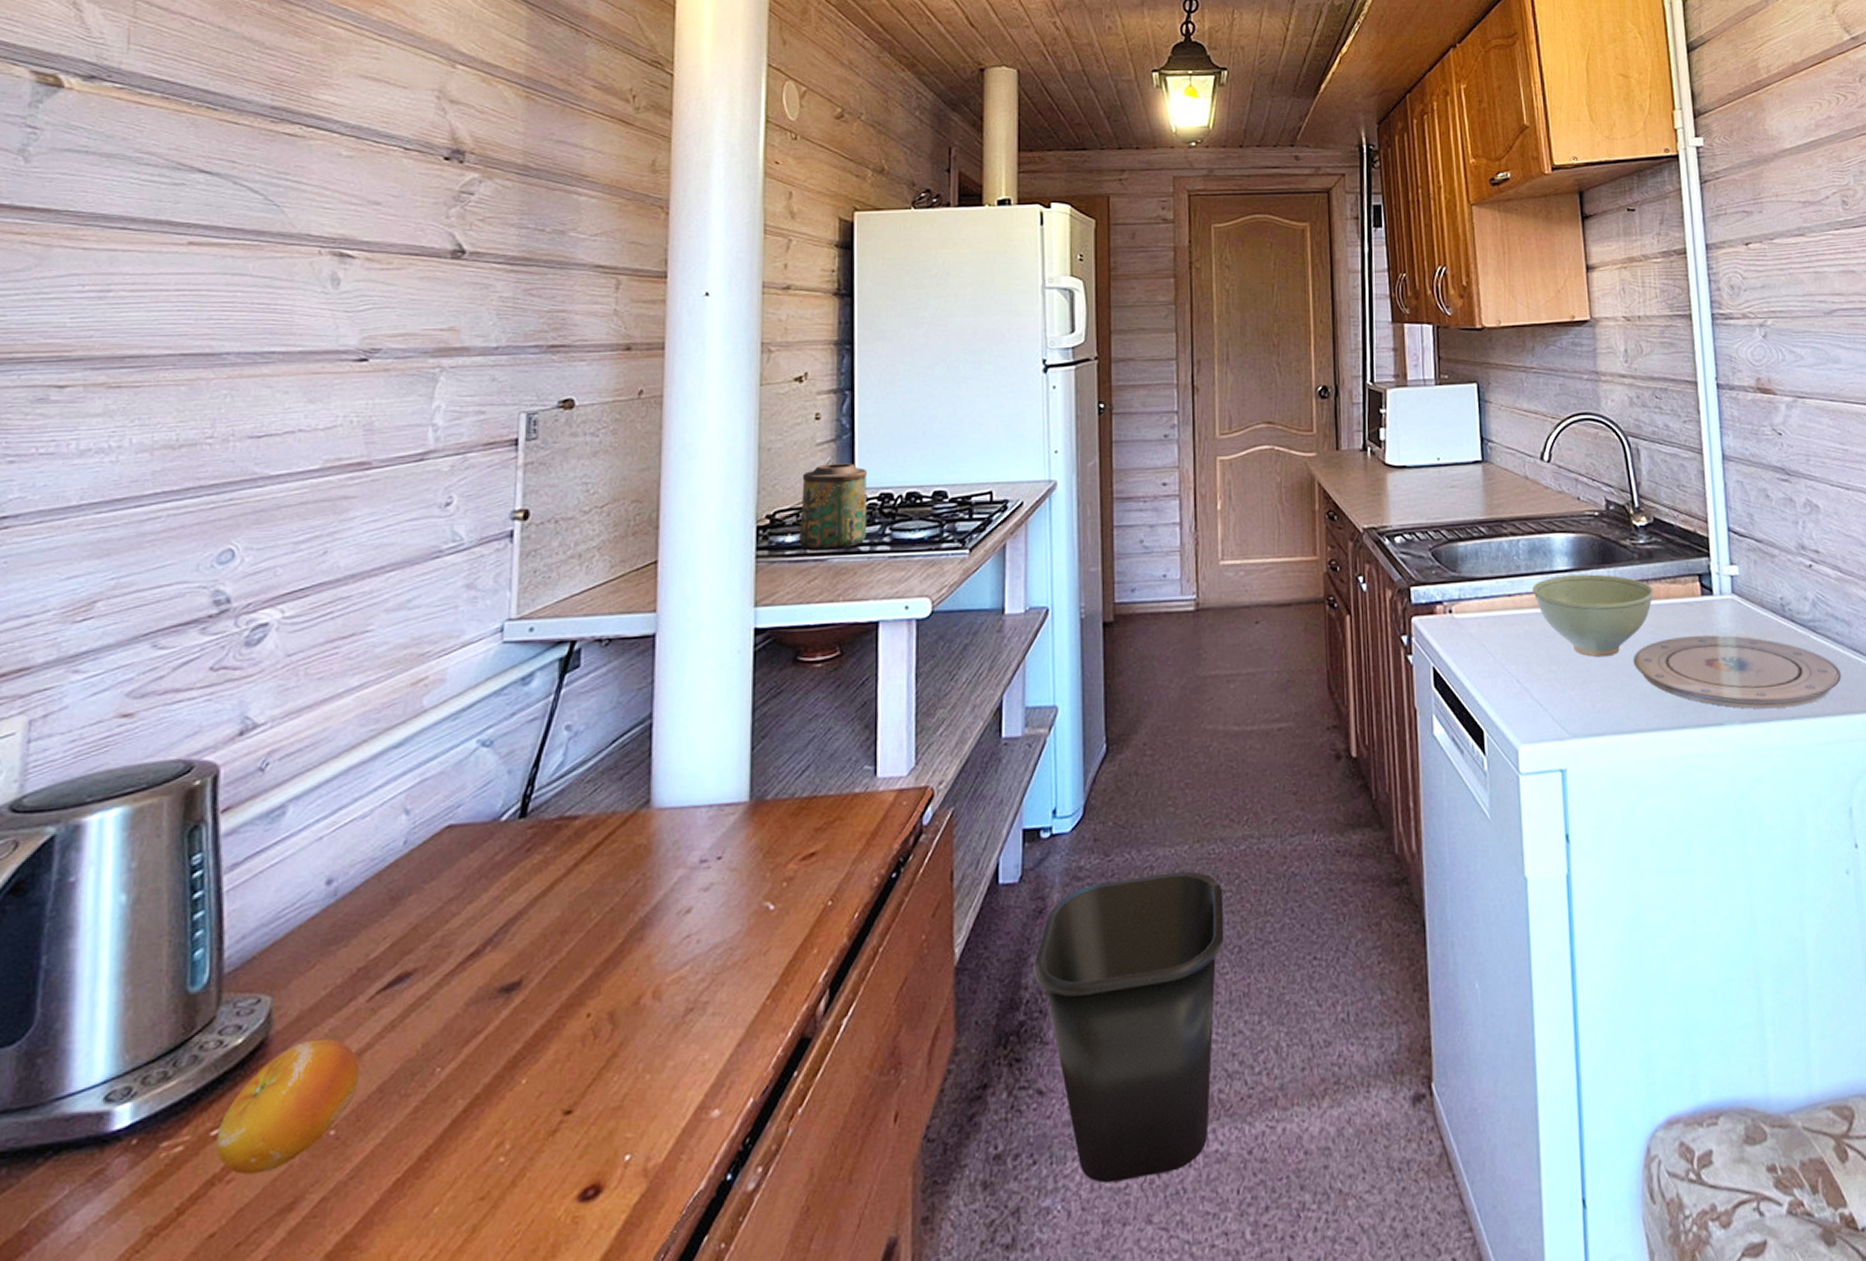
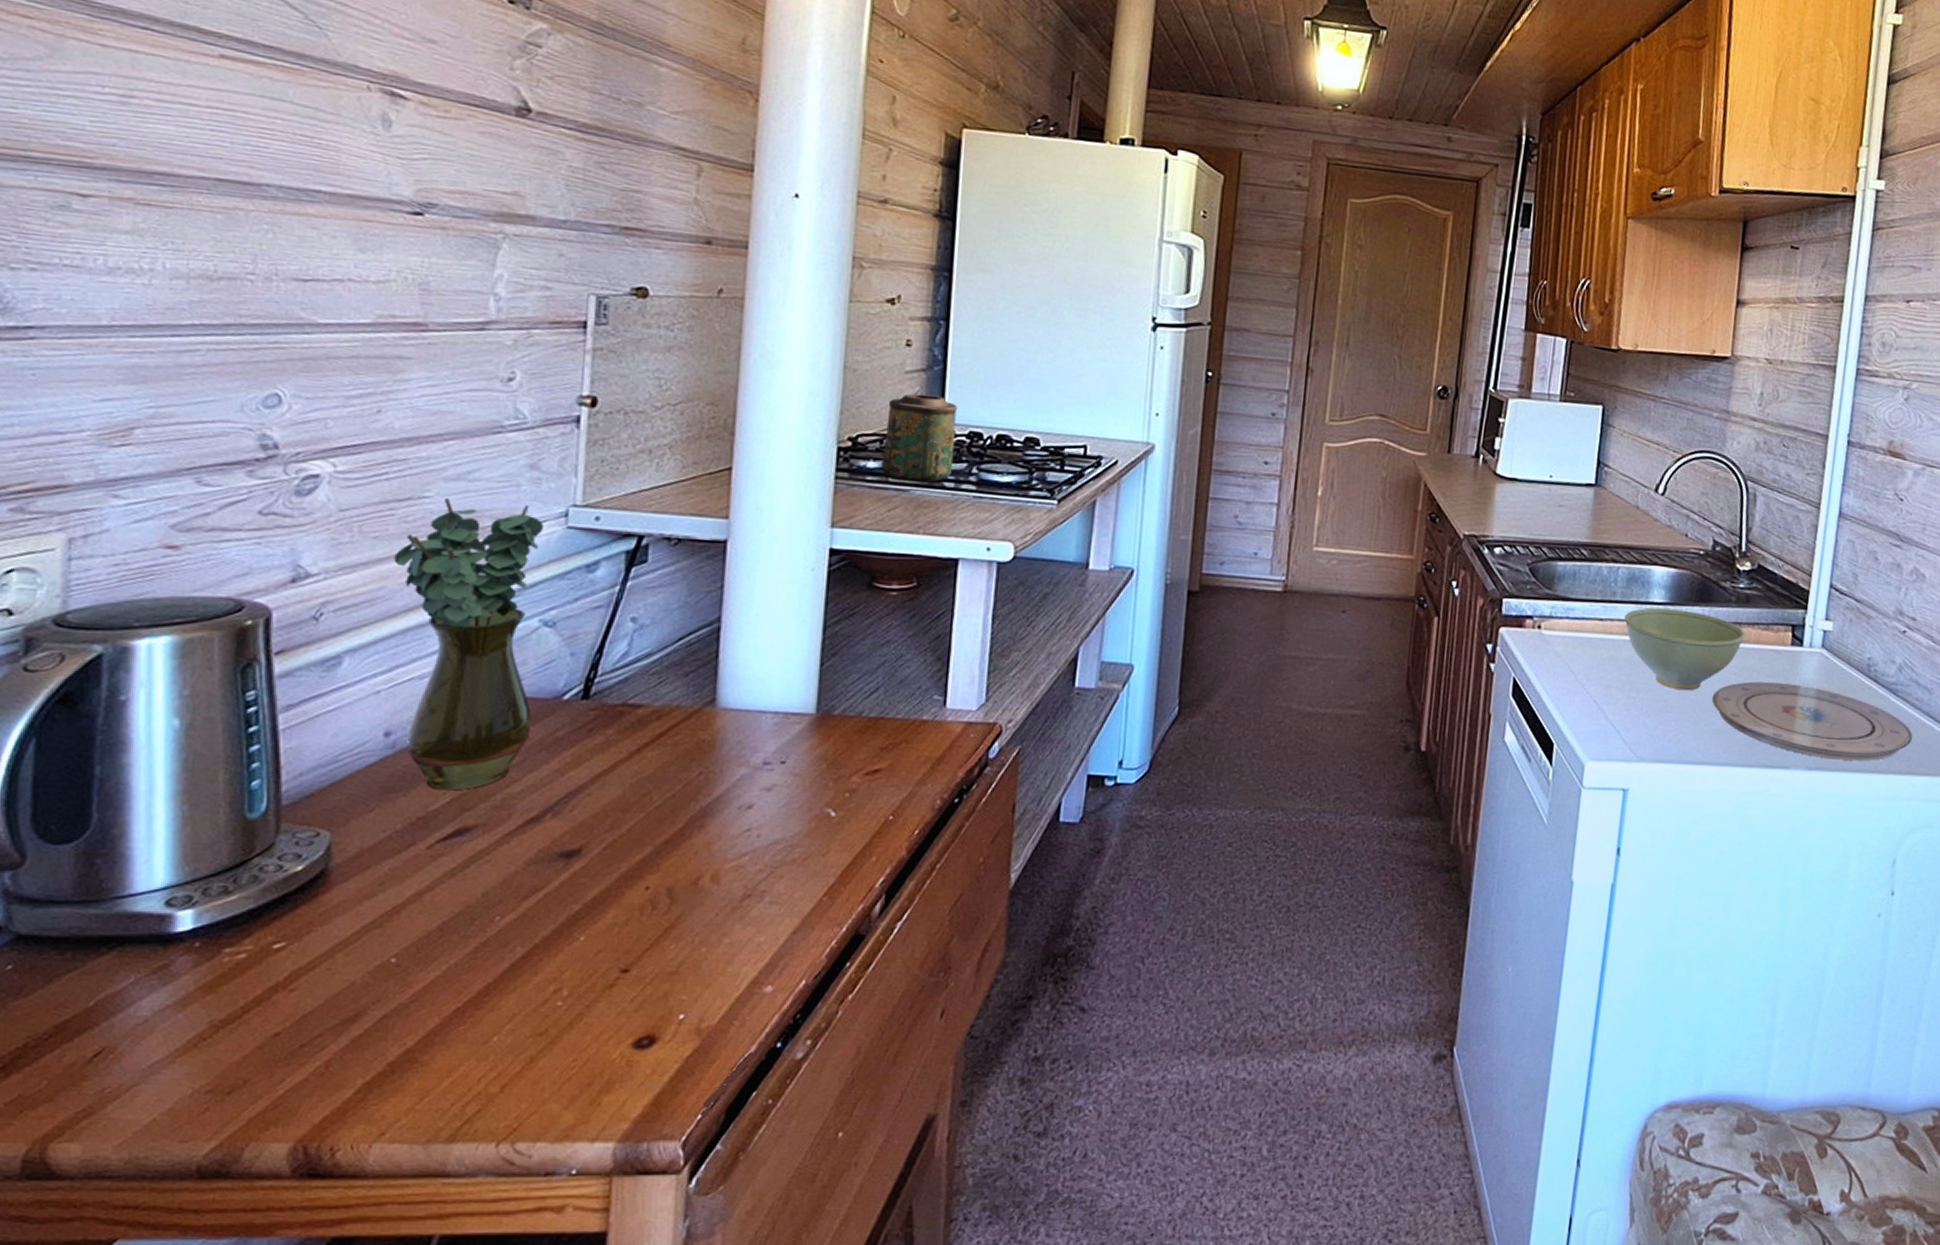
fruit: present [216,1038,360,1175] -> none [278,876,420,987]
vase: none [337,625,481,936] -> present [394,498,544,791]
waste bin: present [1033,871,1224,1183] -> none [1086,832,1278,1093]

